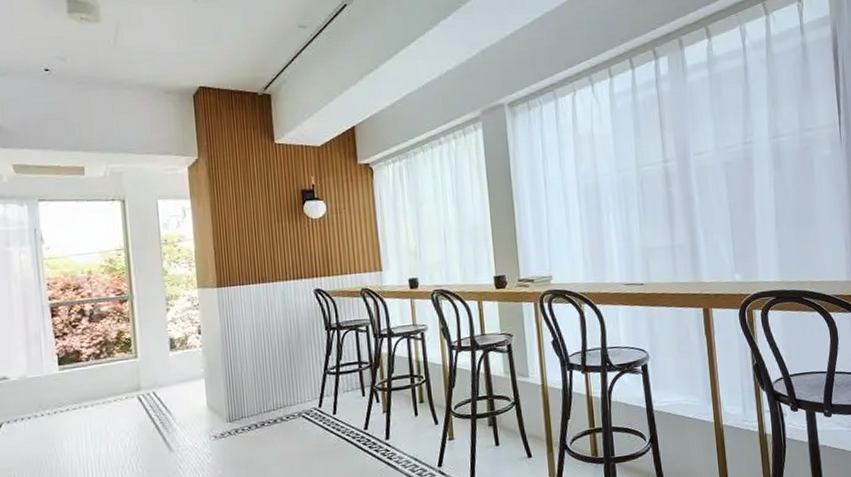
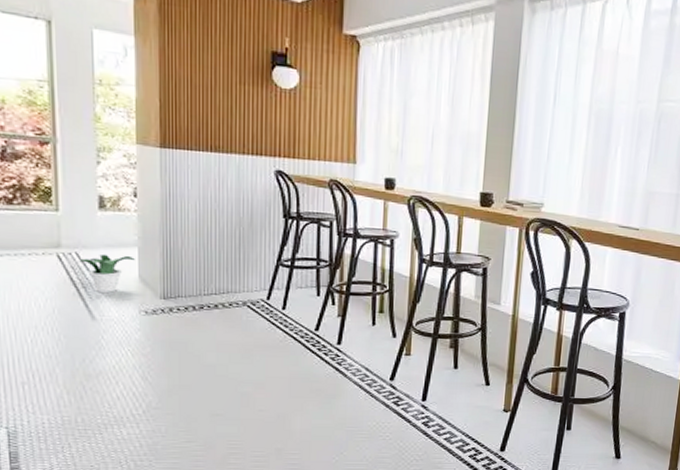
potted plant: none [155,388,203,426] -> present [77,253,135,294]

